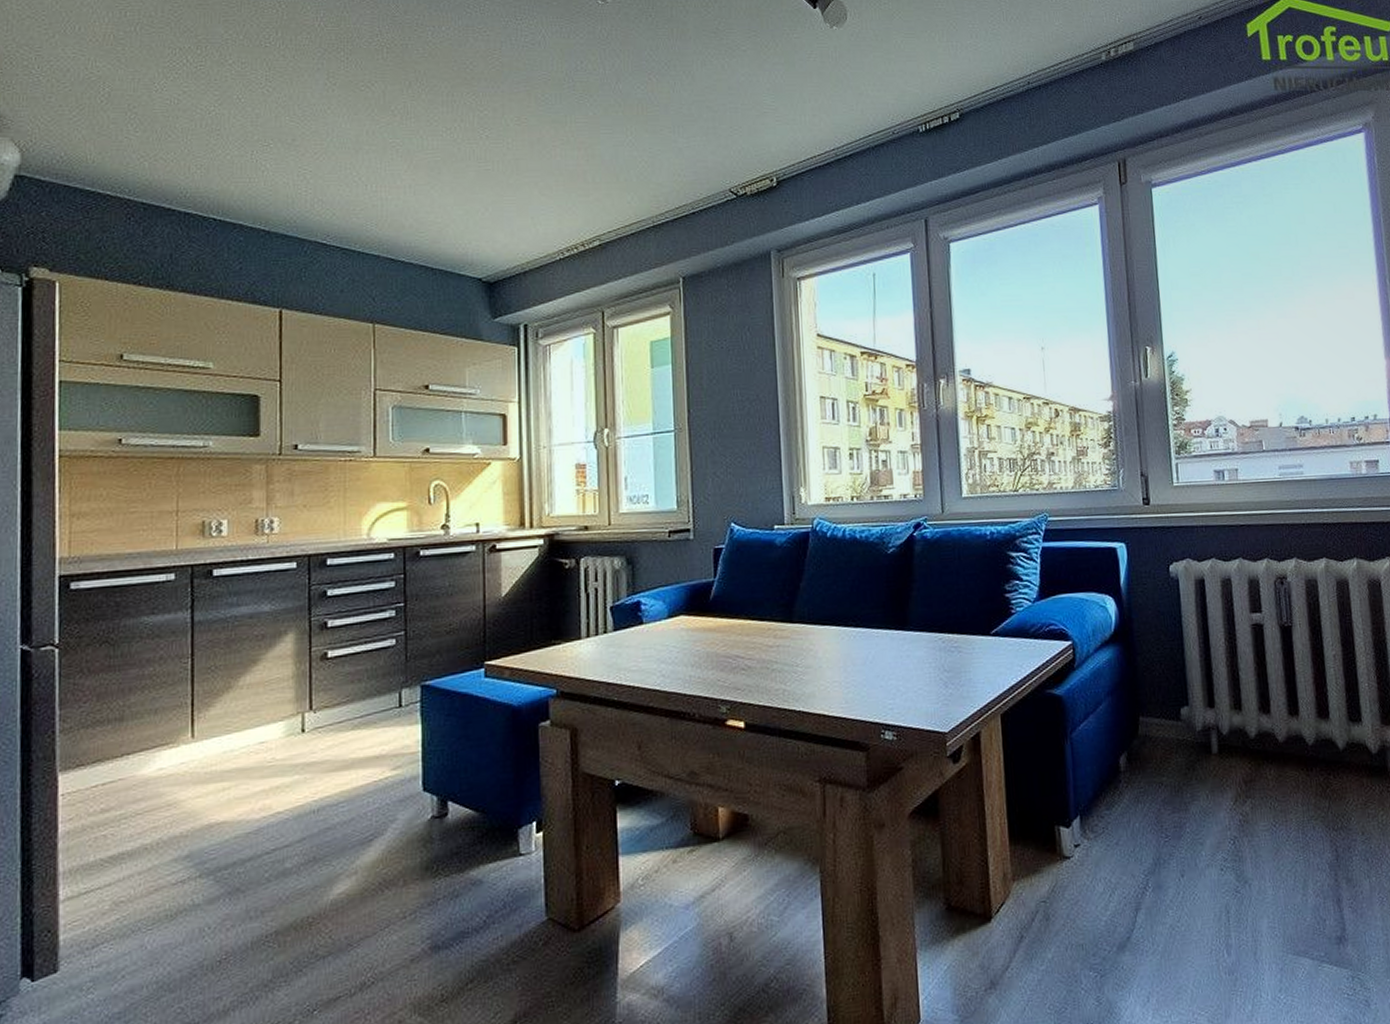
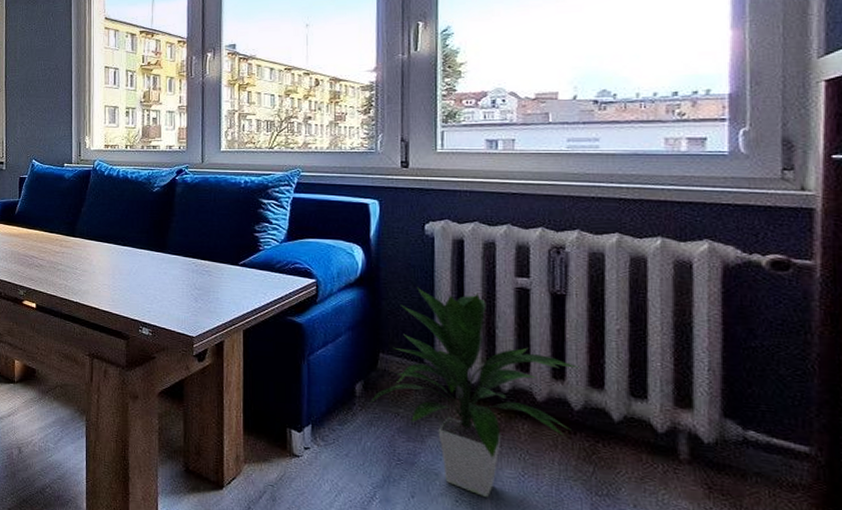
indoor plant: none [1135,634,1310,858] -> present [370,287,581,497]

